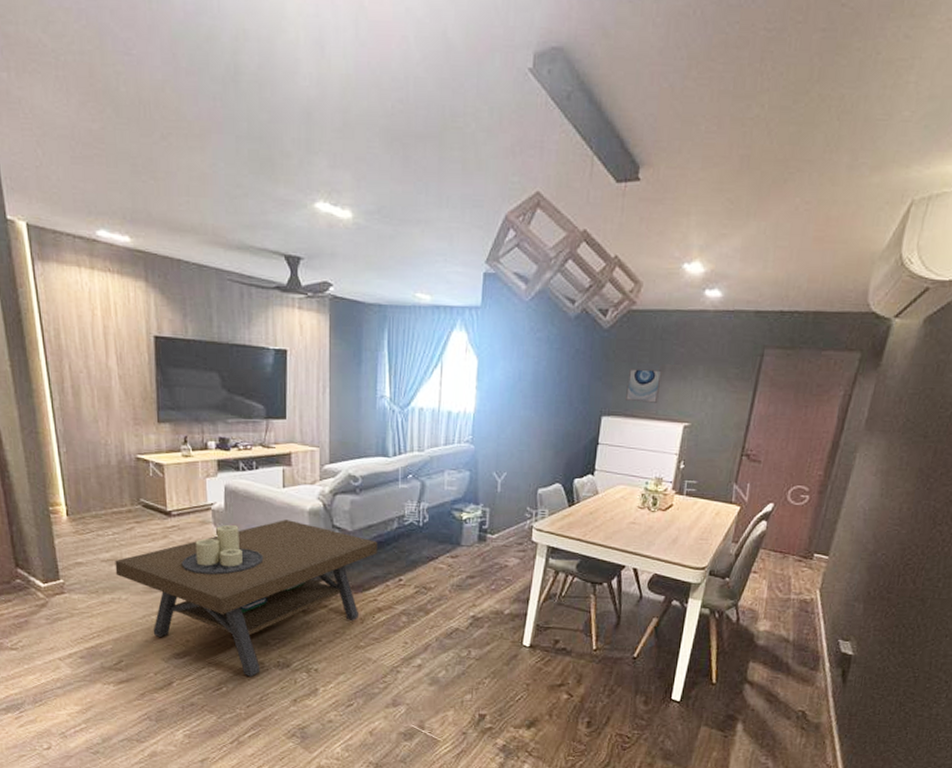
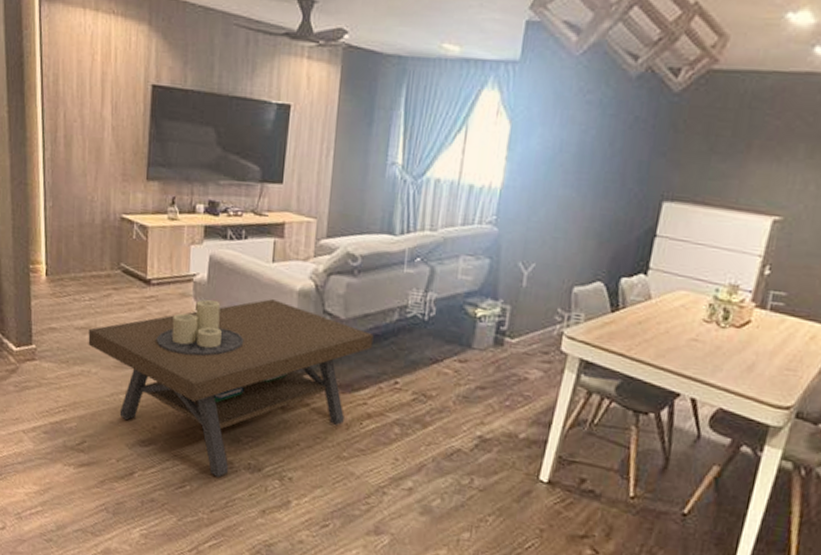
wall art: present [624,369,662,403] -> none [694,143,748,189]

